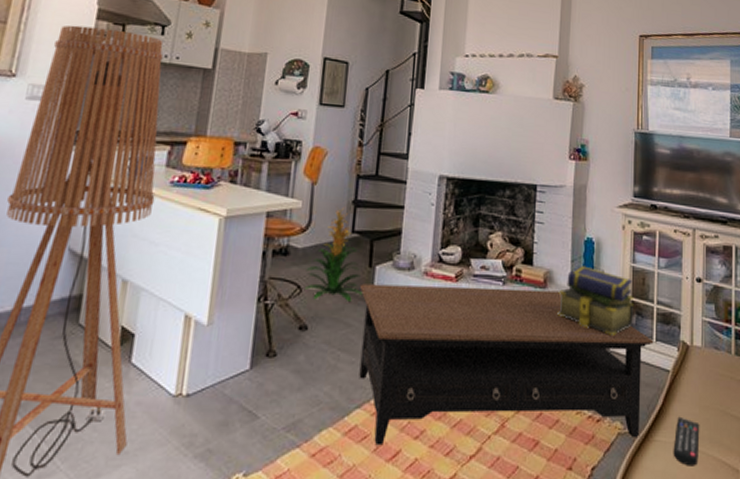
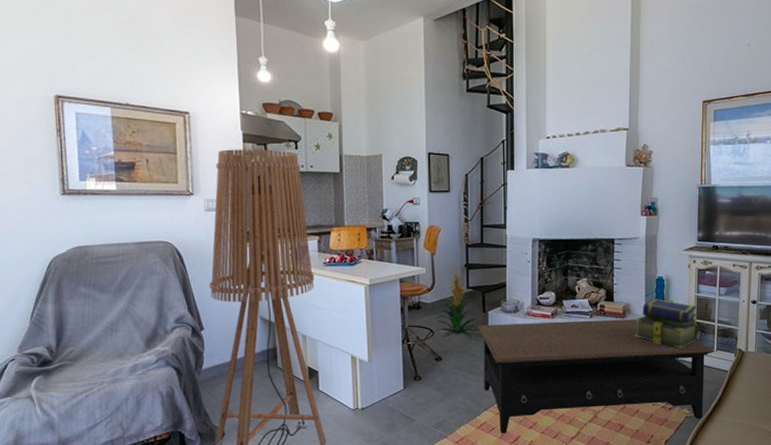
remote control: present [673,416,700,466] -> none [730,402,752,436]

